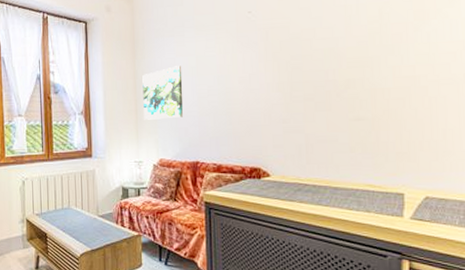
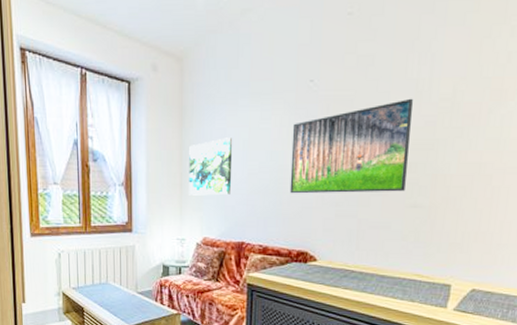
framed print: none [236,22,347,114] -> present [289,98,413,194]

